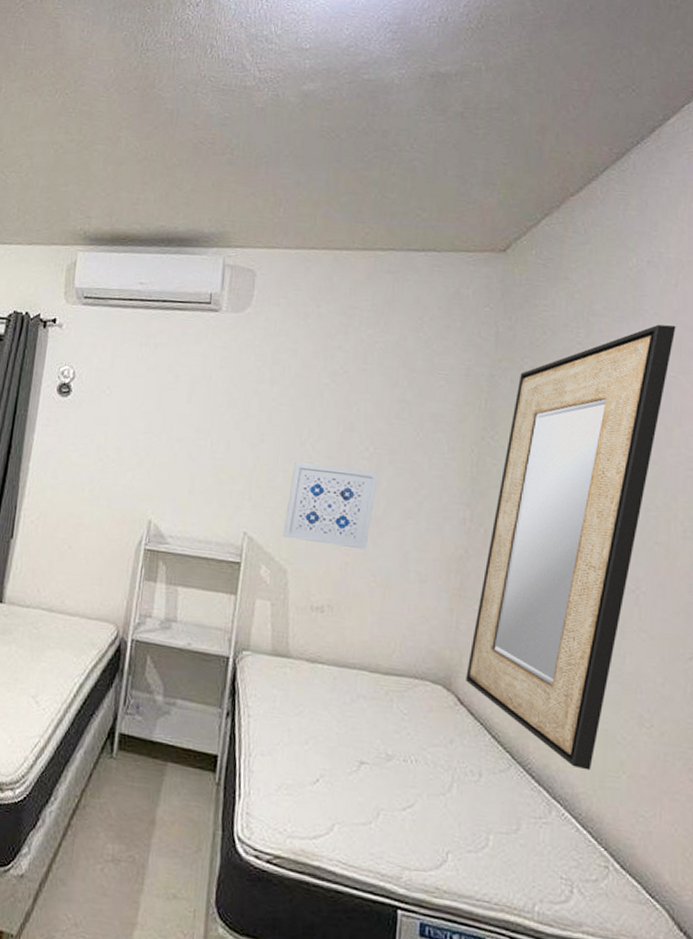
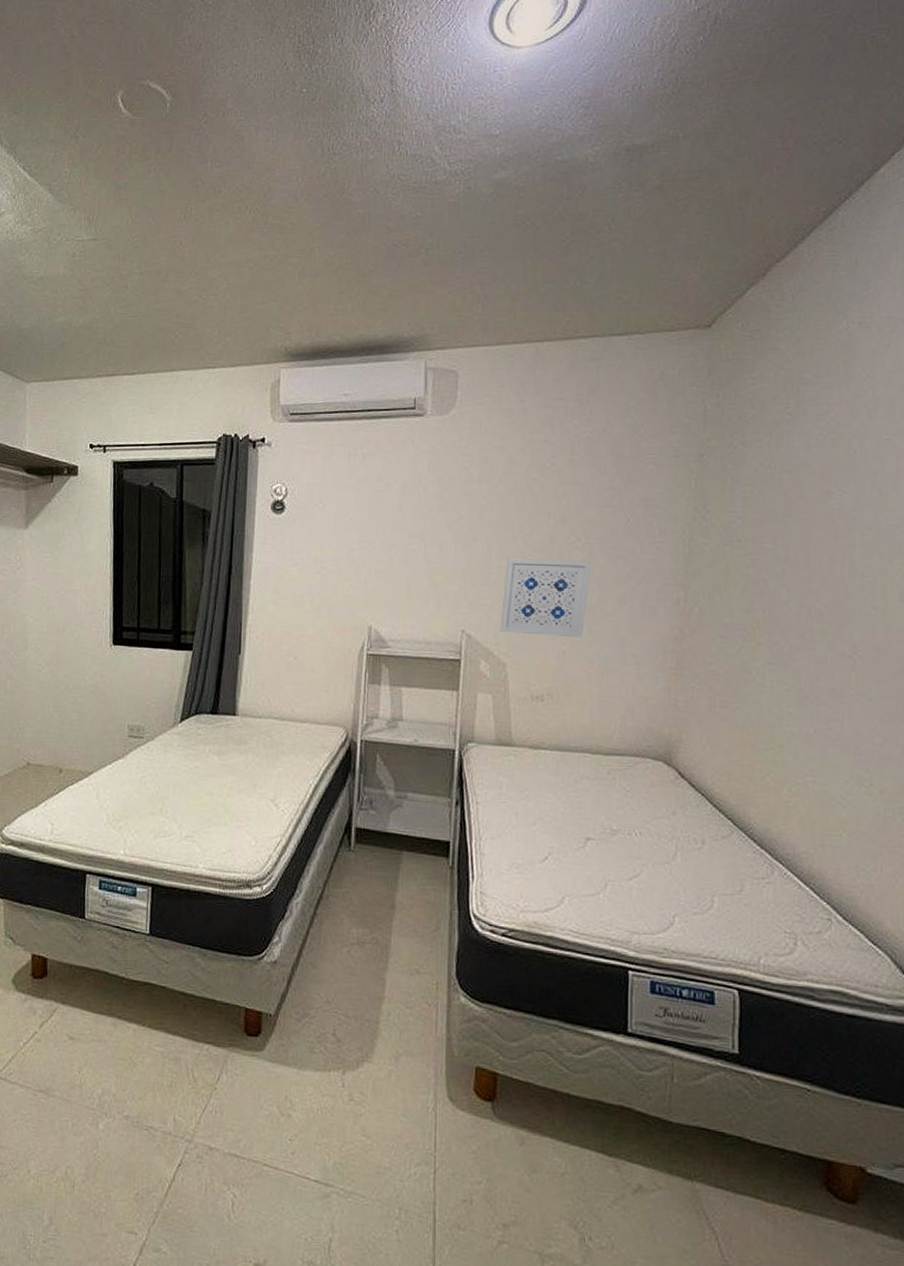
home mirror: present [466,324,676,771] -> none [686,387,890,831]

